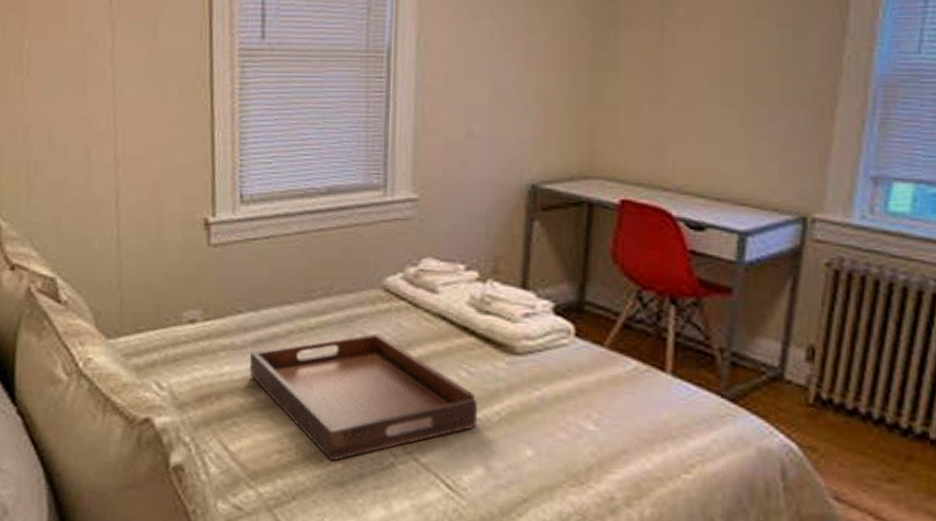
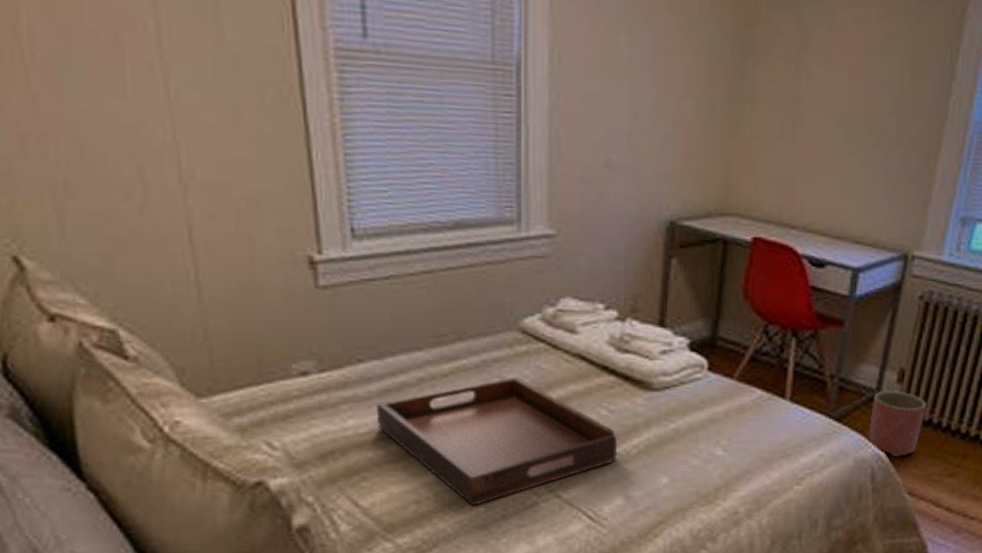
planter: none [773,369,849,451] -> present [868,389,927,456]

